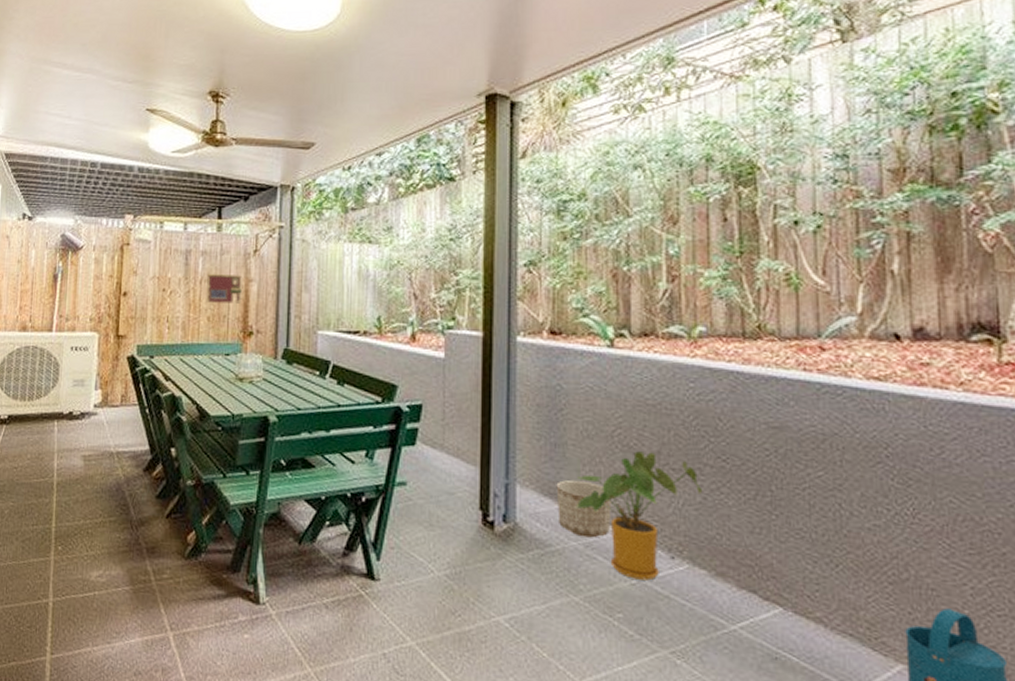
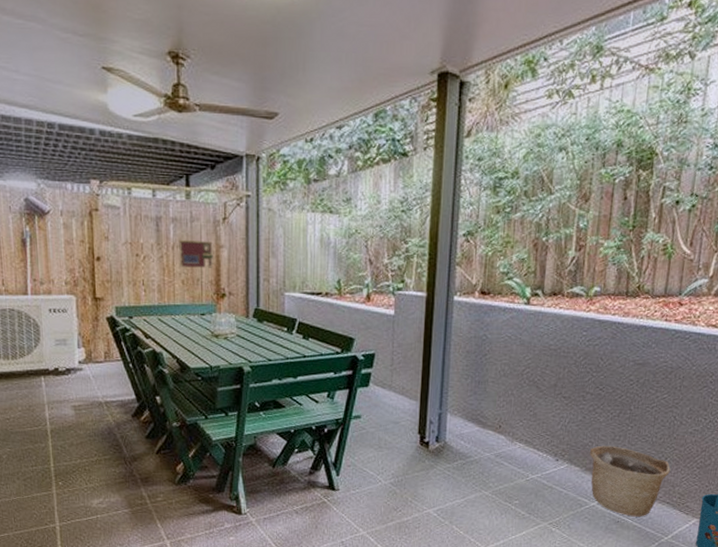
planter: present [556,479,612,538] -> none [477,408,518,450]
house plant: present [575,451,703,581] -> none [491,385,584,477]
basket: none [720,540,846,654] -> present [590,445,670,517]

